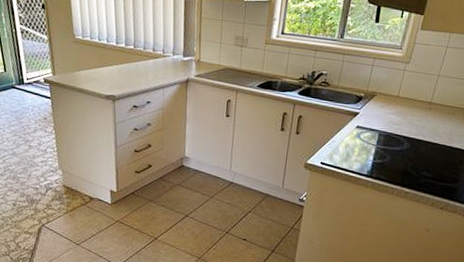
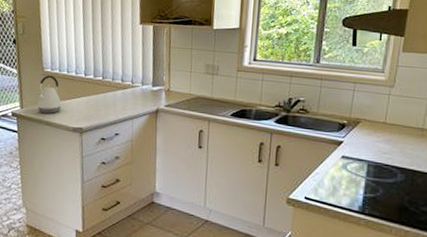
kettle: none [68,42,94,81] -> present [36,75,62,114]

